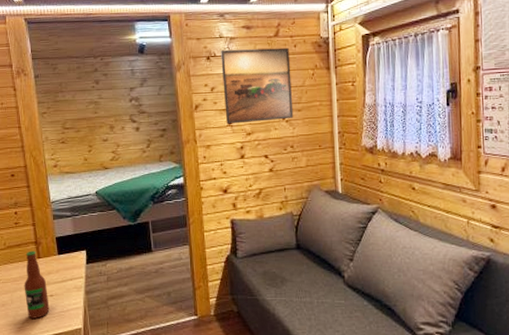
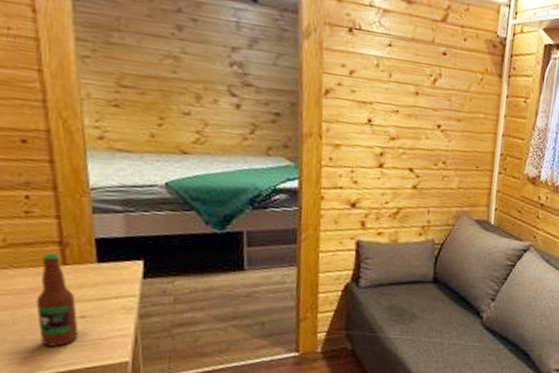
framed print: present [221,47,294,124] -> none [365,23,457,128]

